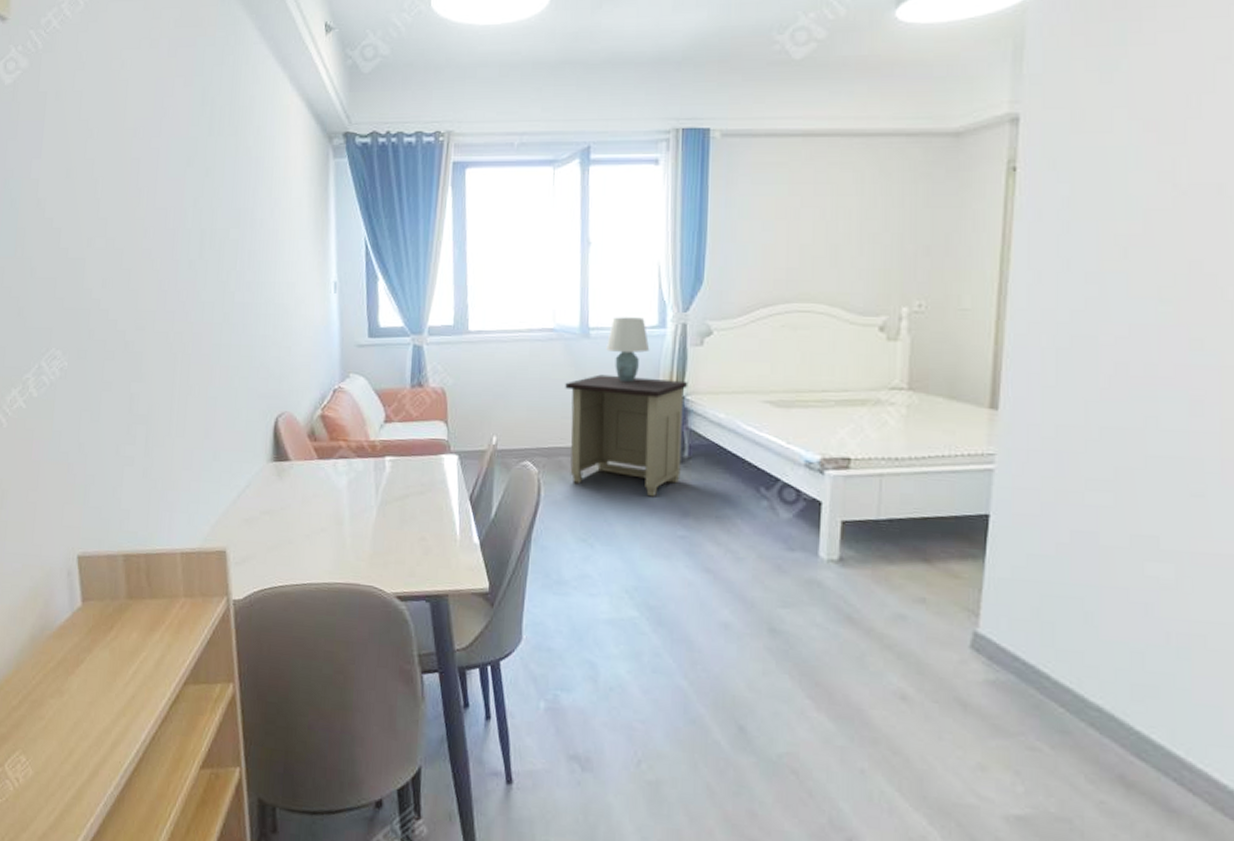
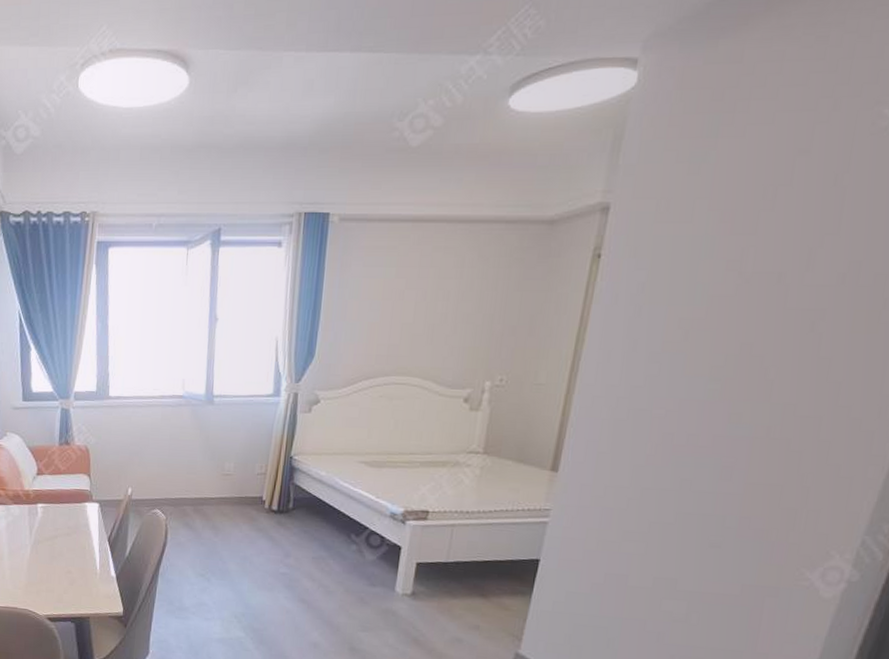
nightstand: present [565,374,688,497] -> none [191,436,296,541]
table lamp: present [606,317,650,382] -> none [227,386,265,443]

